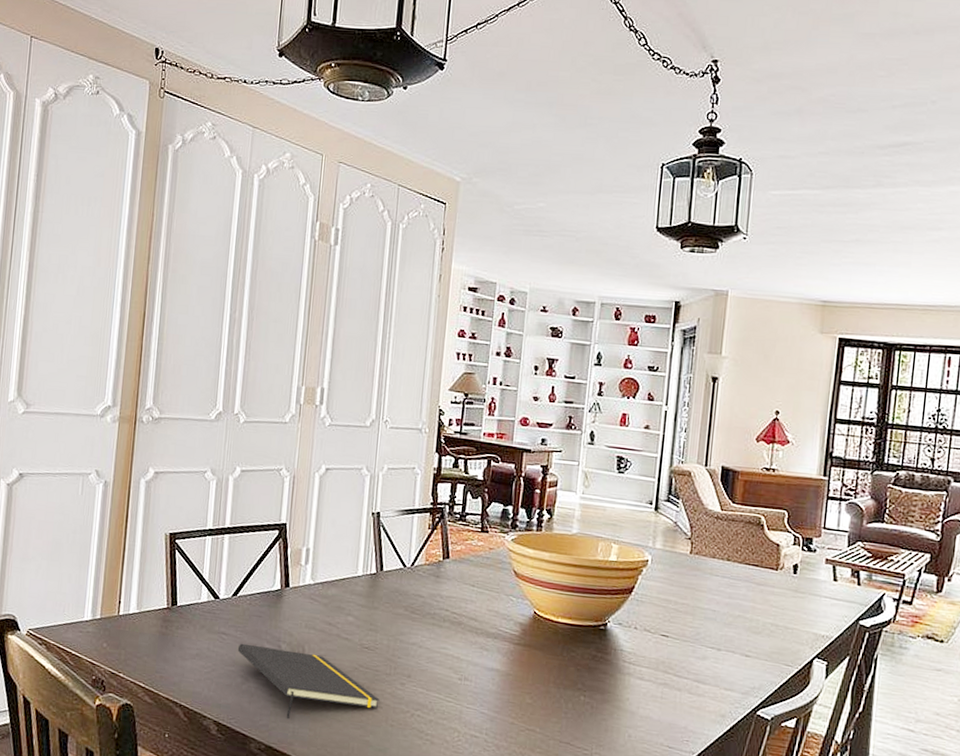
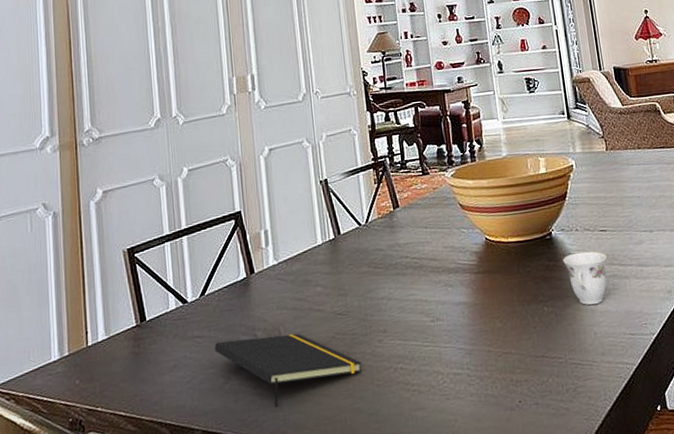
teacup: none [613,650,663,708] -> present [563,251,608,306]

